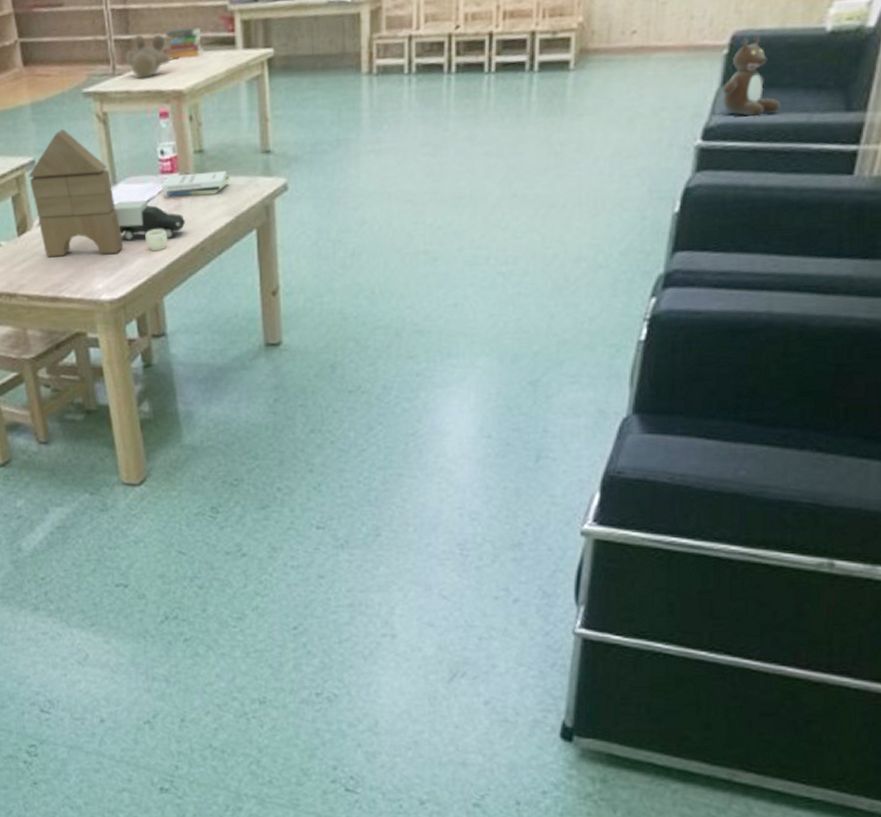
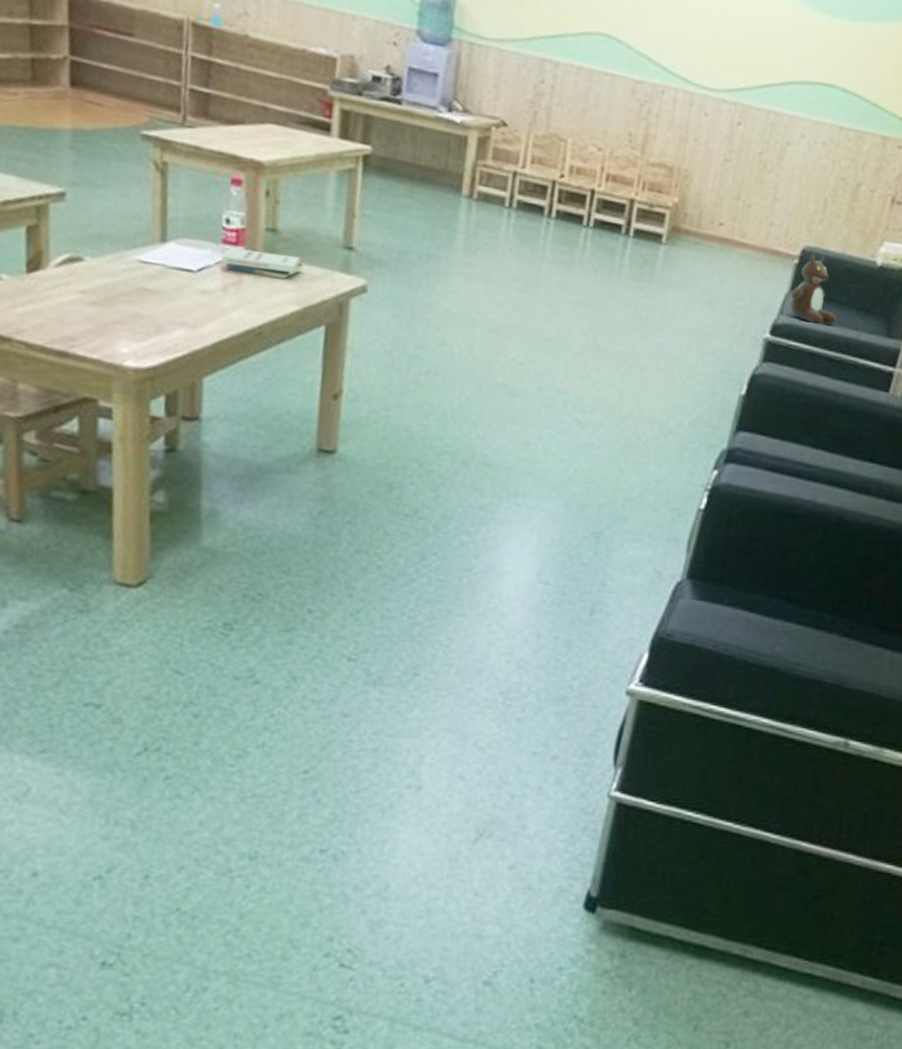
toy blocks: present [29,128,124,257] -> none [54,166,164,319]
toy truck: present [113,199,186,241] -> none [157,261,245,315]
teddy bear: present [125,34,171,79] -> none [200,91,255,139]
cup: present [145,229,168,251] -> none [191,300,220,326]
books: present [162,27,205,60] -> none [245,97,295,133]

